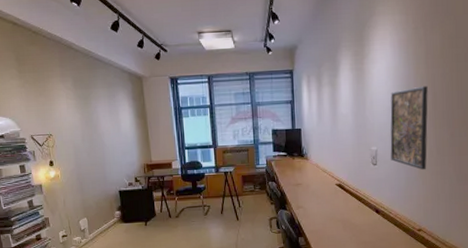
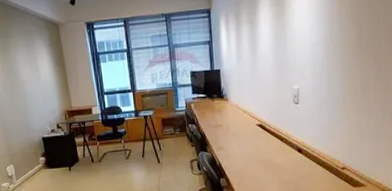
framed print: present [390,85,428,170] -> none [312,19,353,108]

